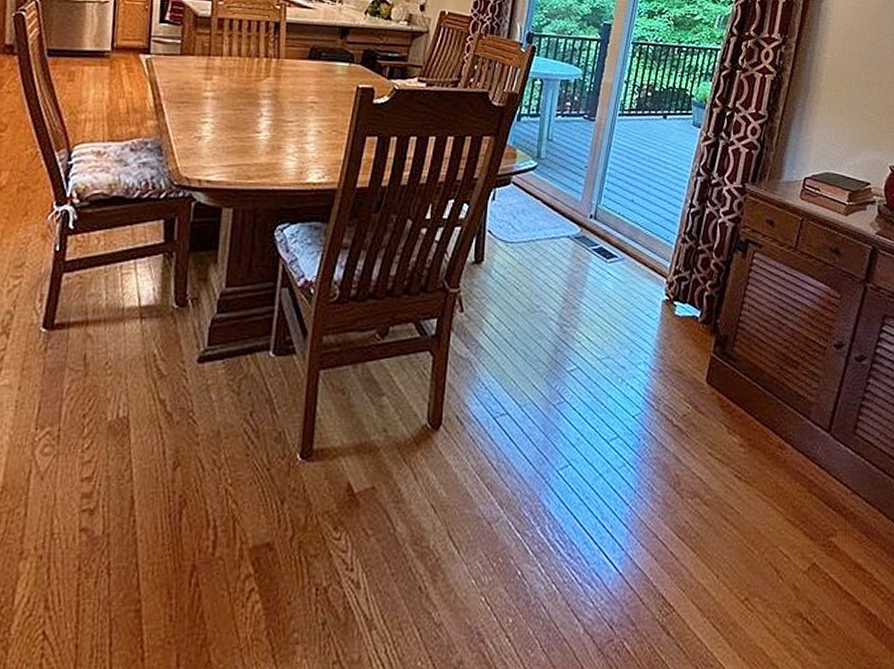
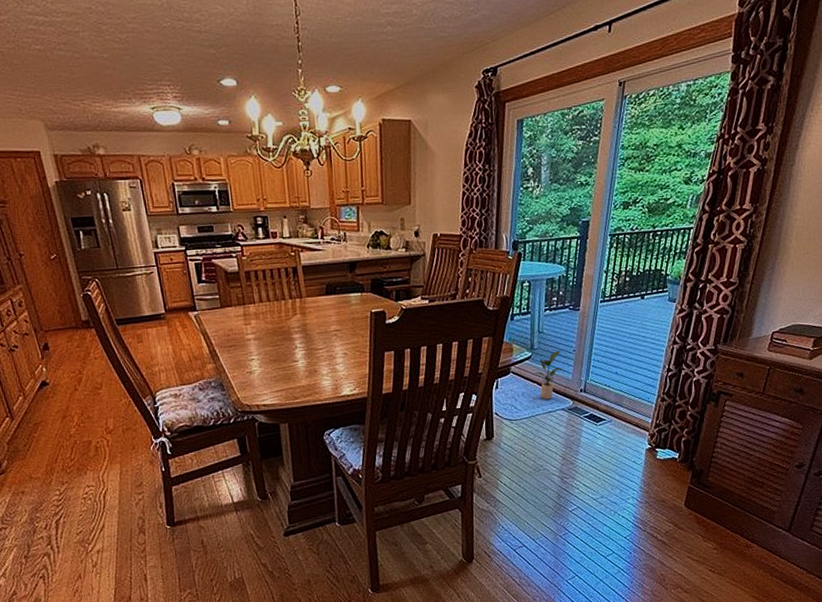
potted plant: none [539,164,572,222] -> present [535,350,563,399]

